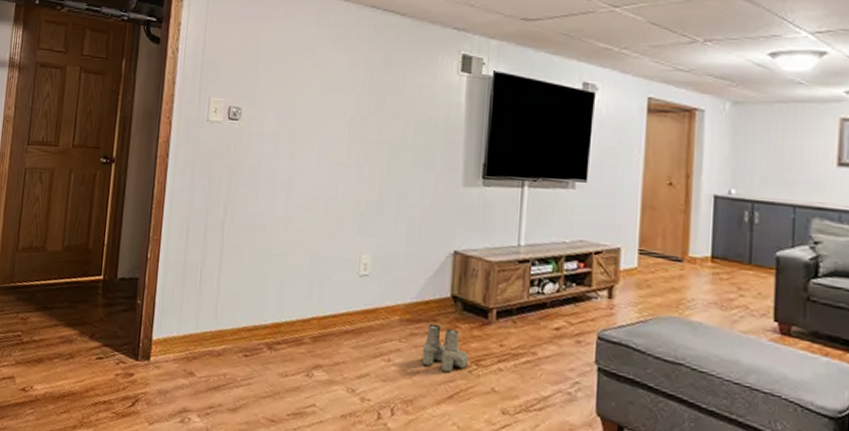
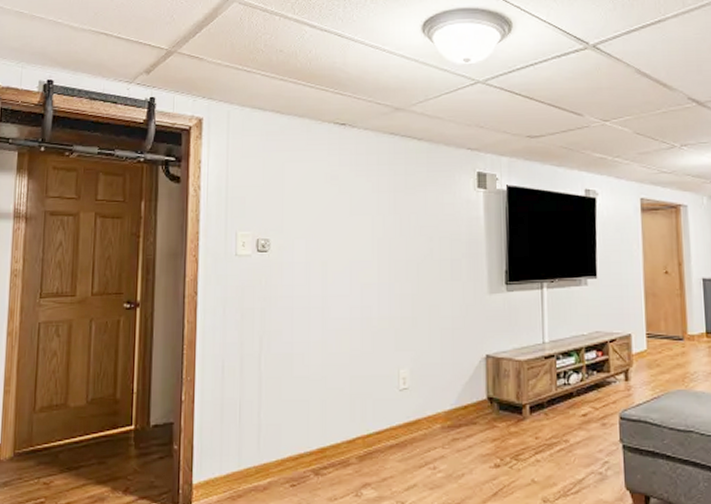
boots: present [422,323,468,373] -> none [465,426,508,472]

